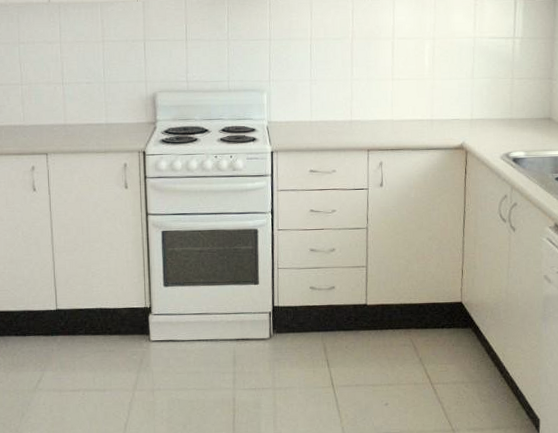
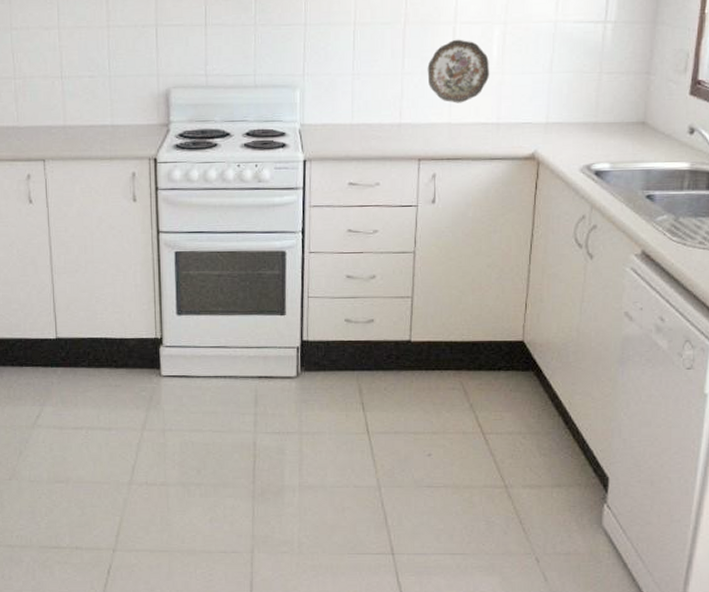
decorative plate: none [372,51,424,104] -> present [427,39,490,103]

